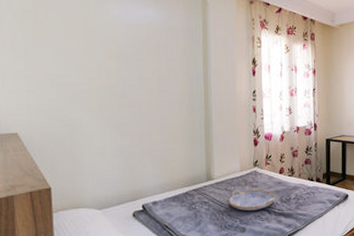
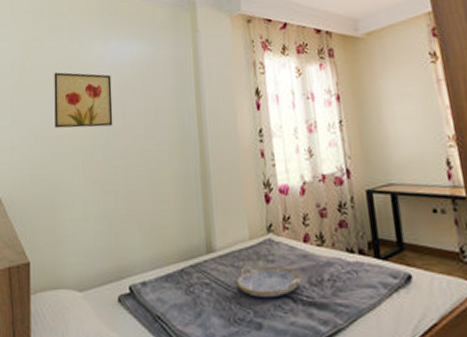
wall art: none [69,26,129,79] -> present [54,72,113,129]

